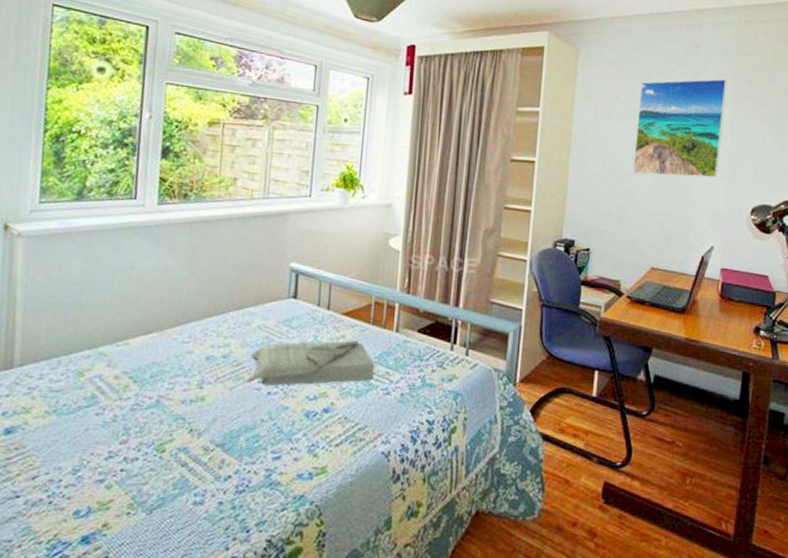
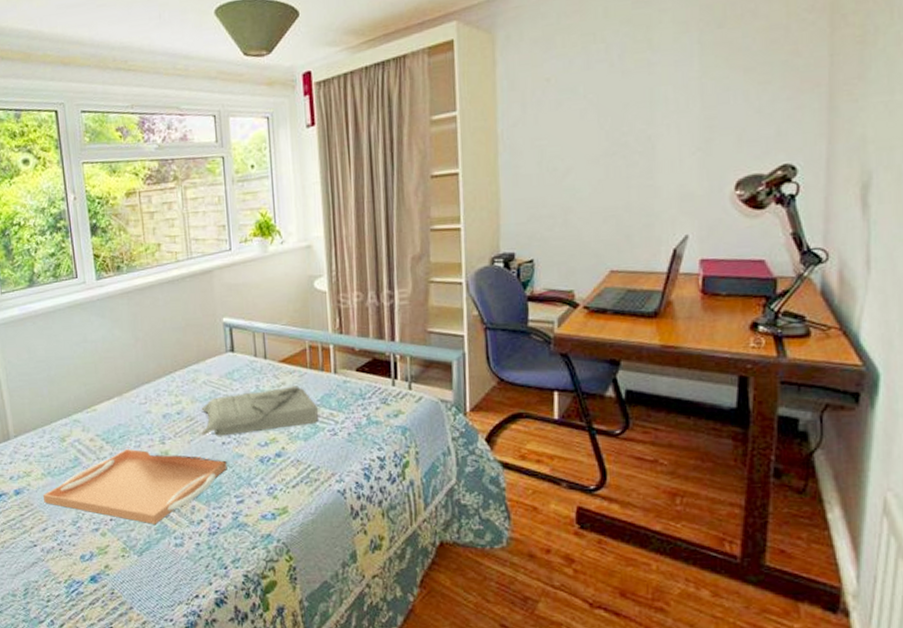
serving tray: none [40,390,270,478] -> present [42,448,228,524]
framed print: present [632,78,727,178] -> none [575,28,690,166]

